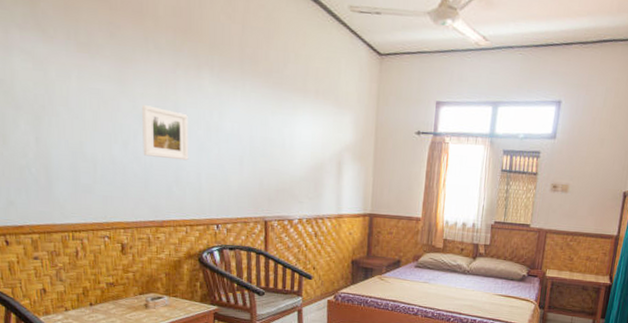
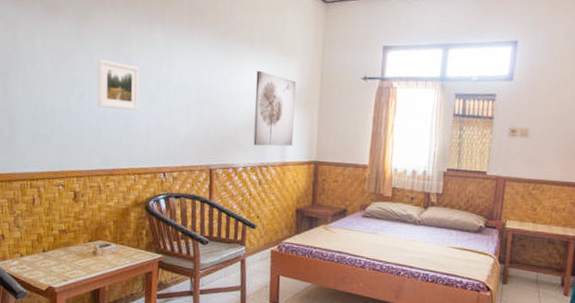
wall art: none [309,121,351,199] -> present [253,70,296,147]

